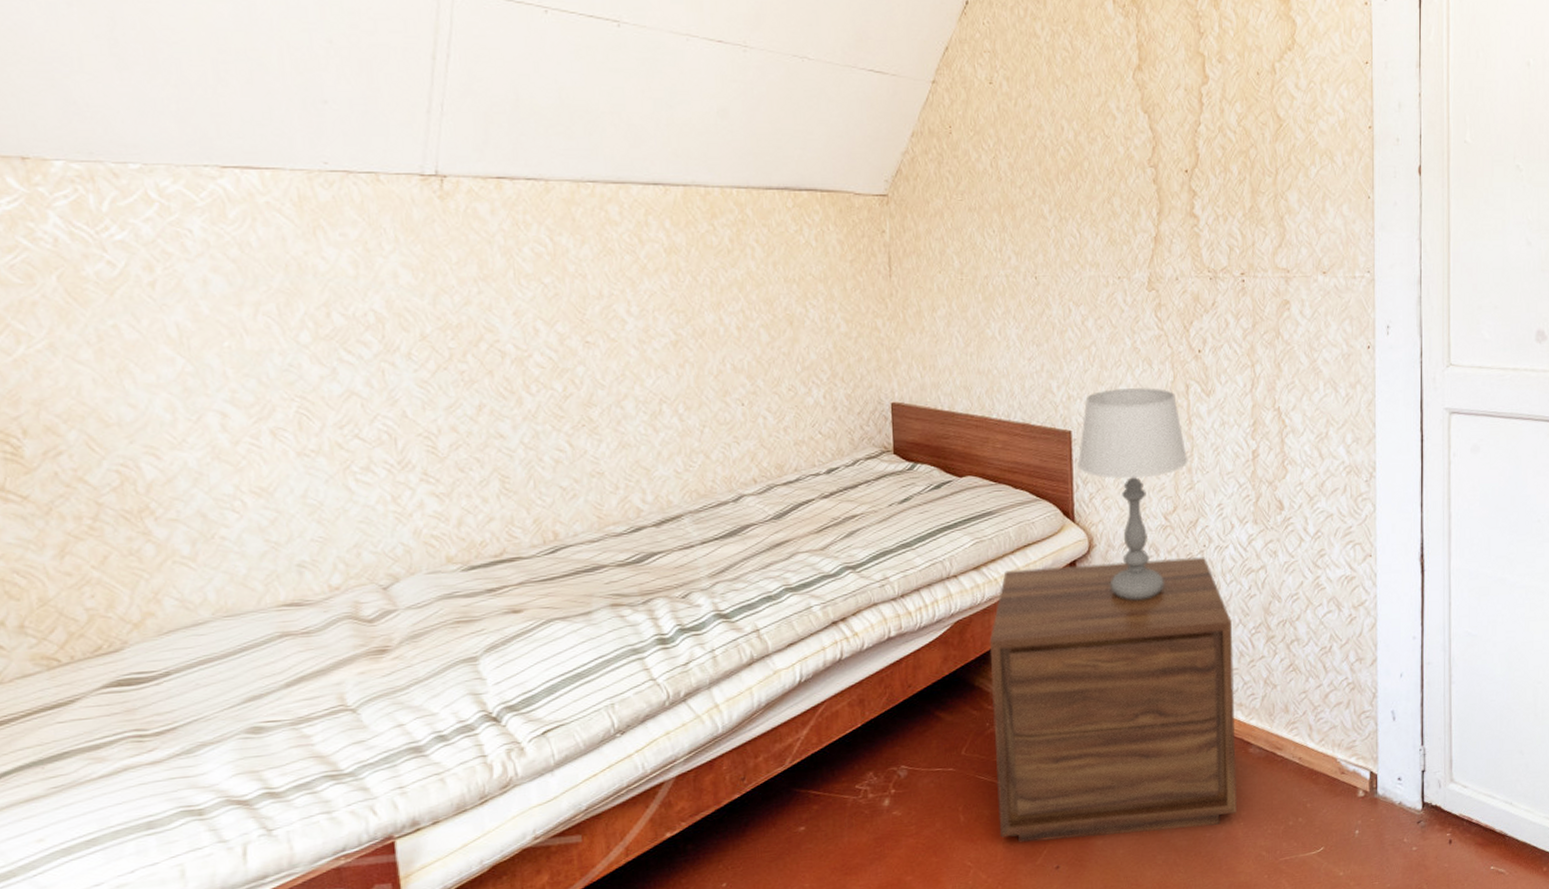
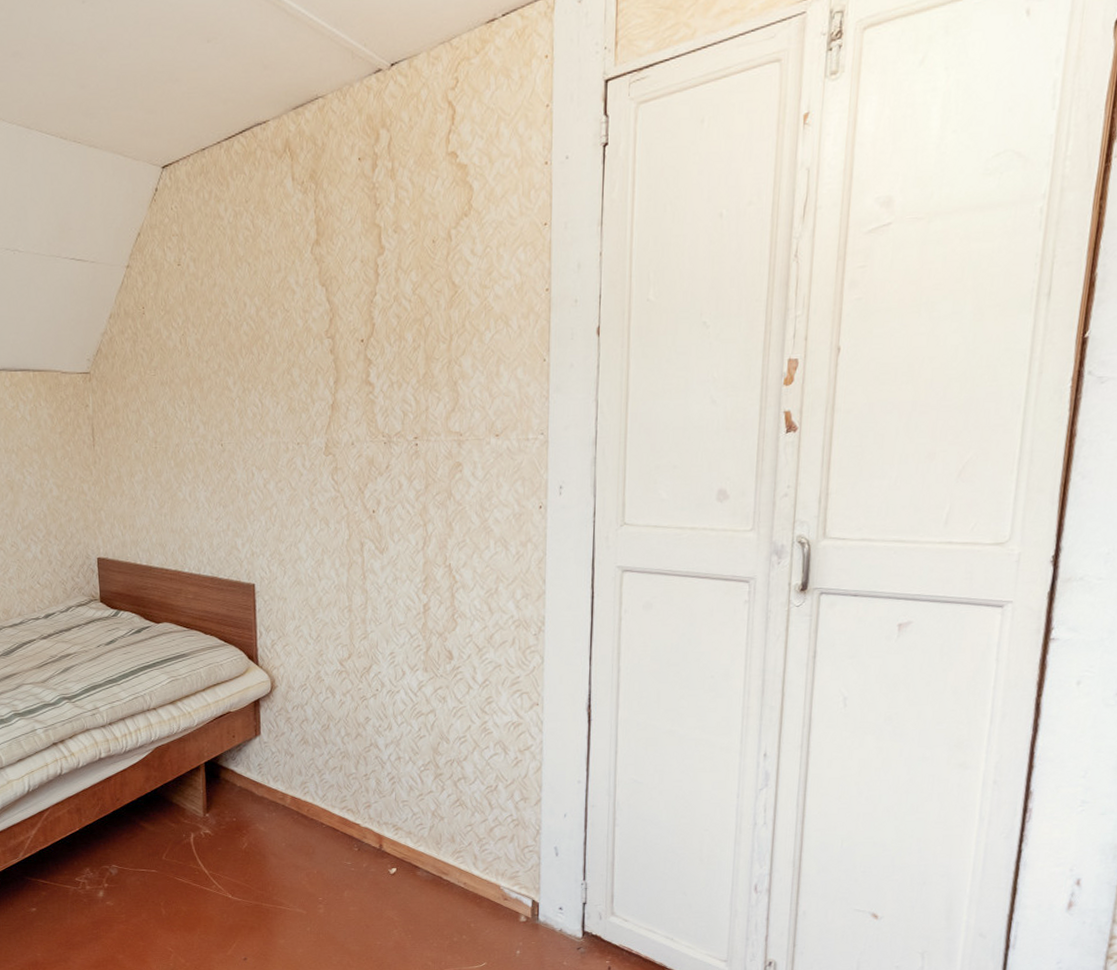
nightstand: present [989,557,1238,843] -> none [184,700,406,937]
table lamp: present [1077,388,1188,601] -> none [260,545,363,736]

